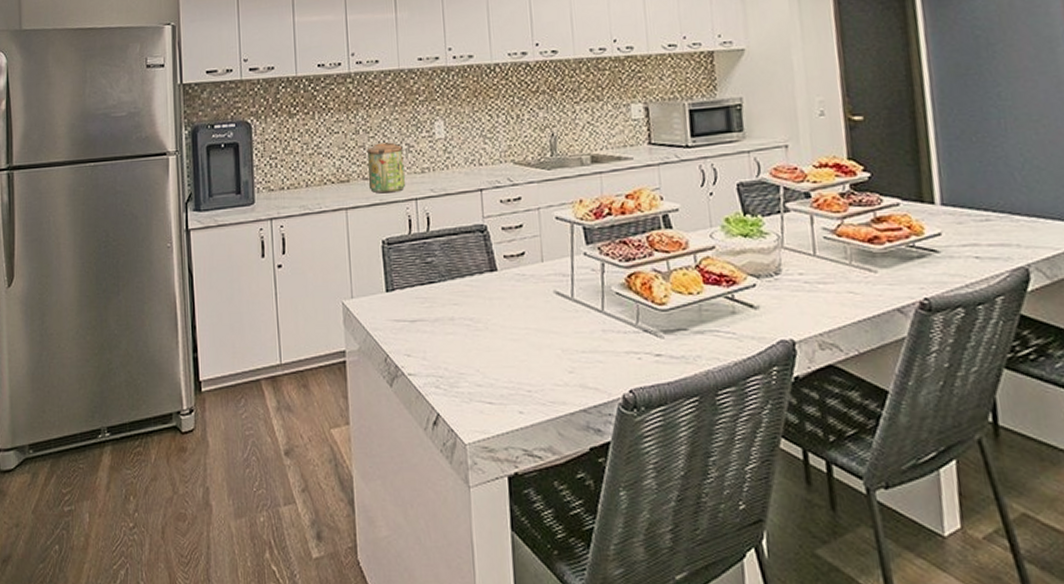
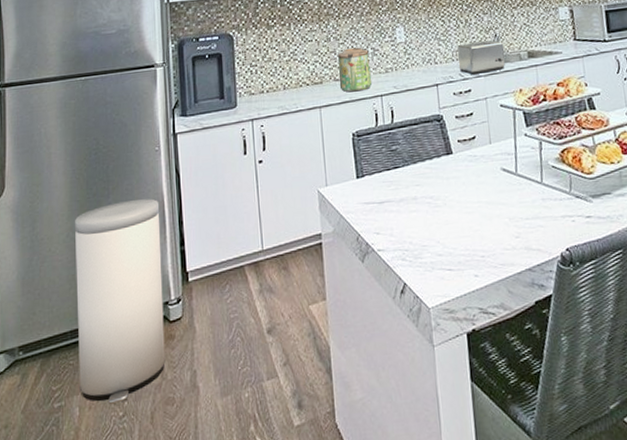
pedal bin: none [83,298,177,515] -> present [74,198,165,405]
toaster: none [506,140,563,180] -> present [457,40,505,75]

